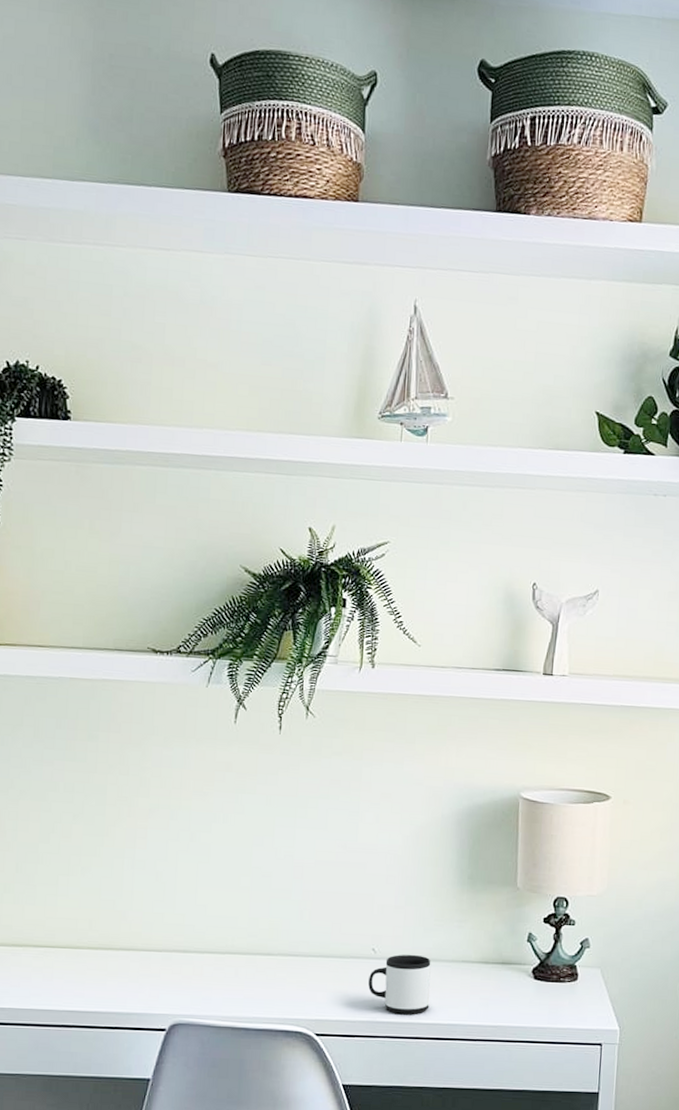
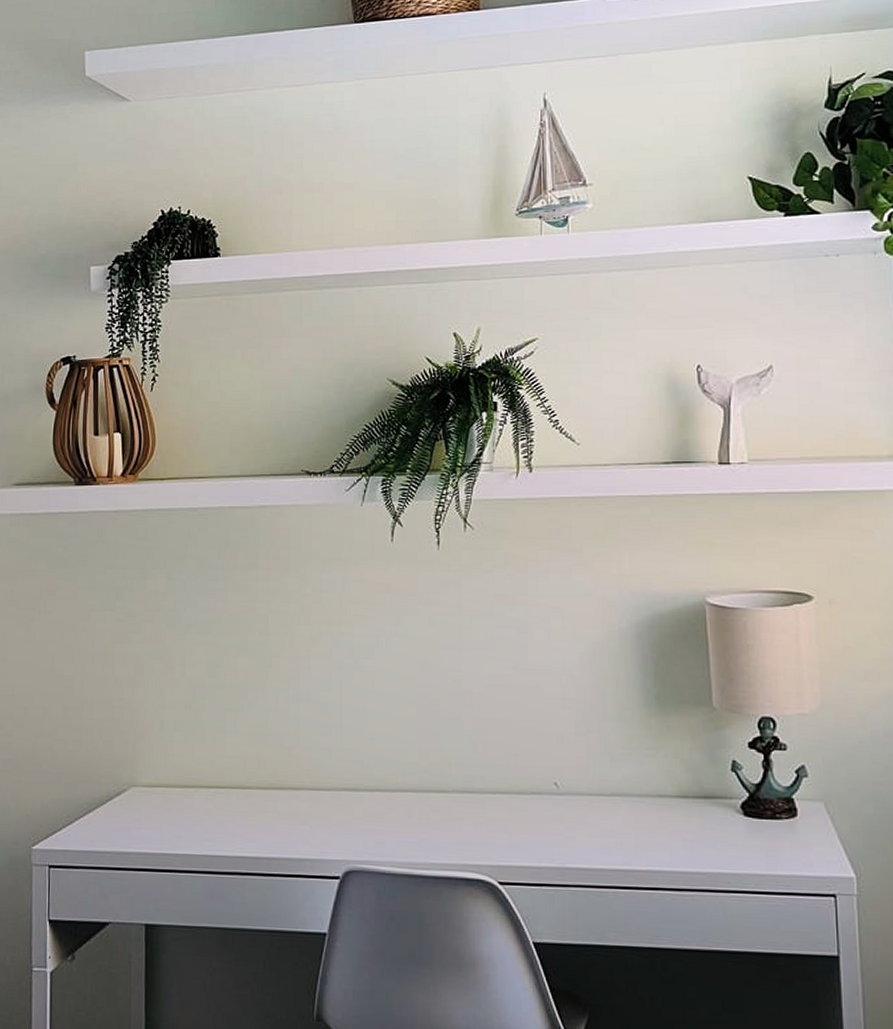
mug: present [368,954,431,1014] -> none [553,788,624,859]

